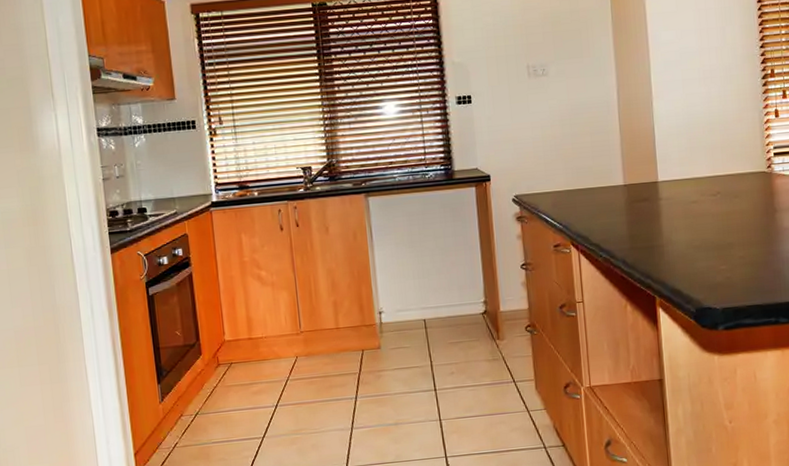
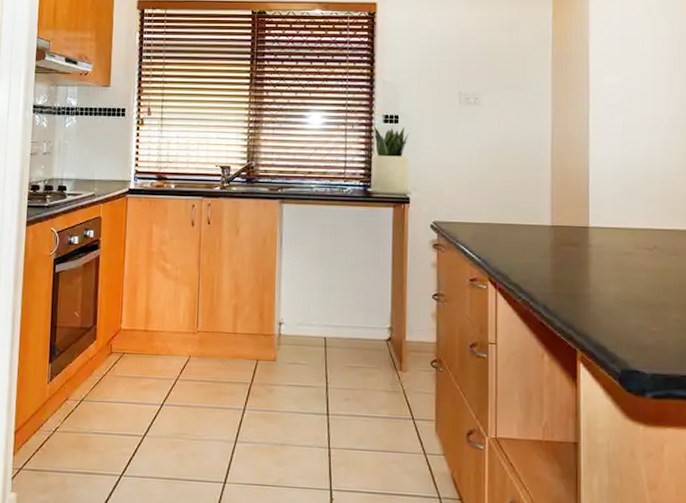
planter: none [448,106,493,177] -> present [367,126,414,196]

